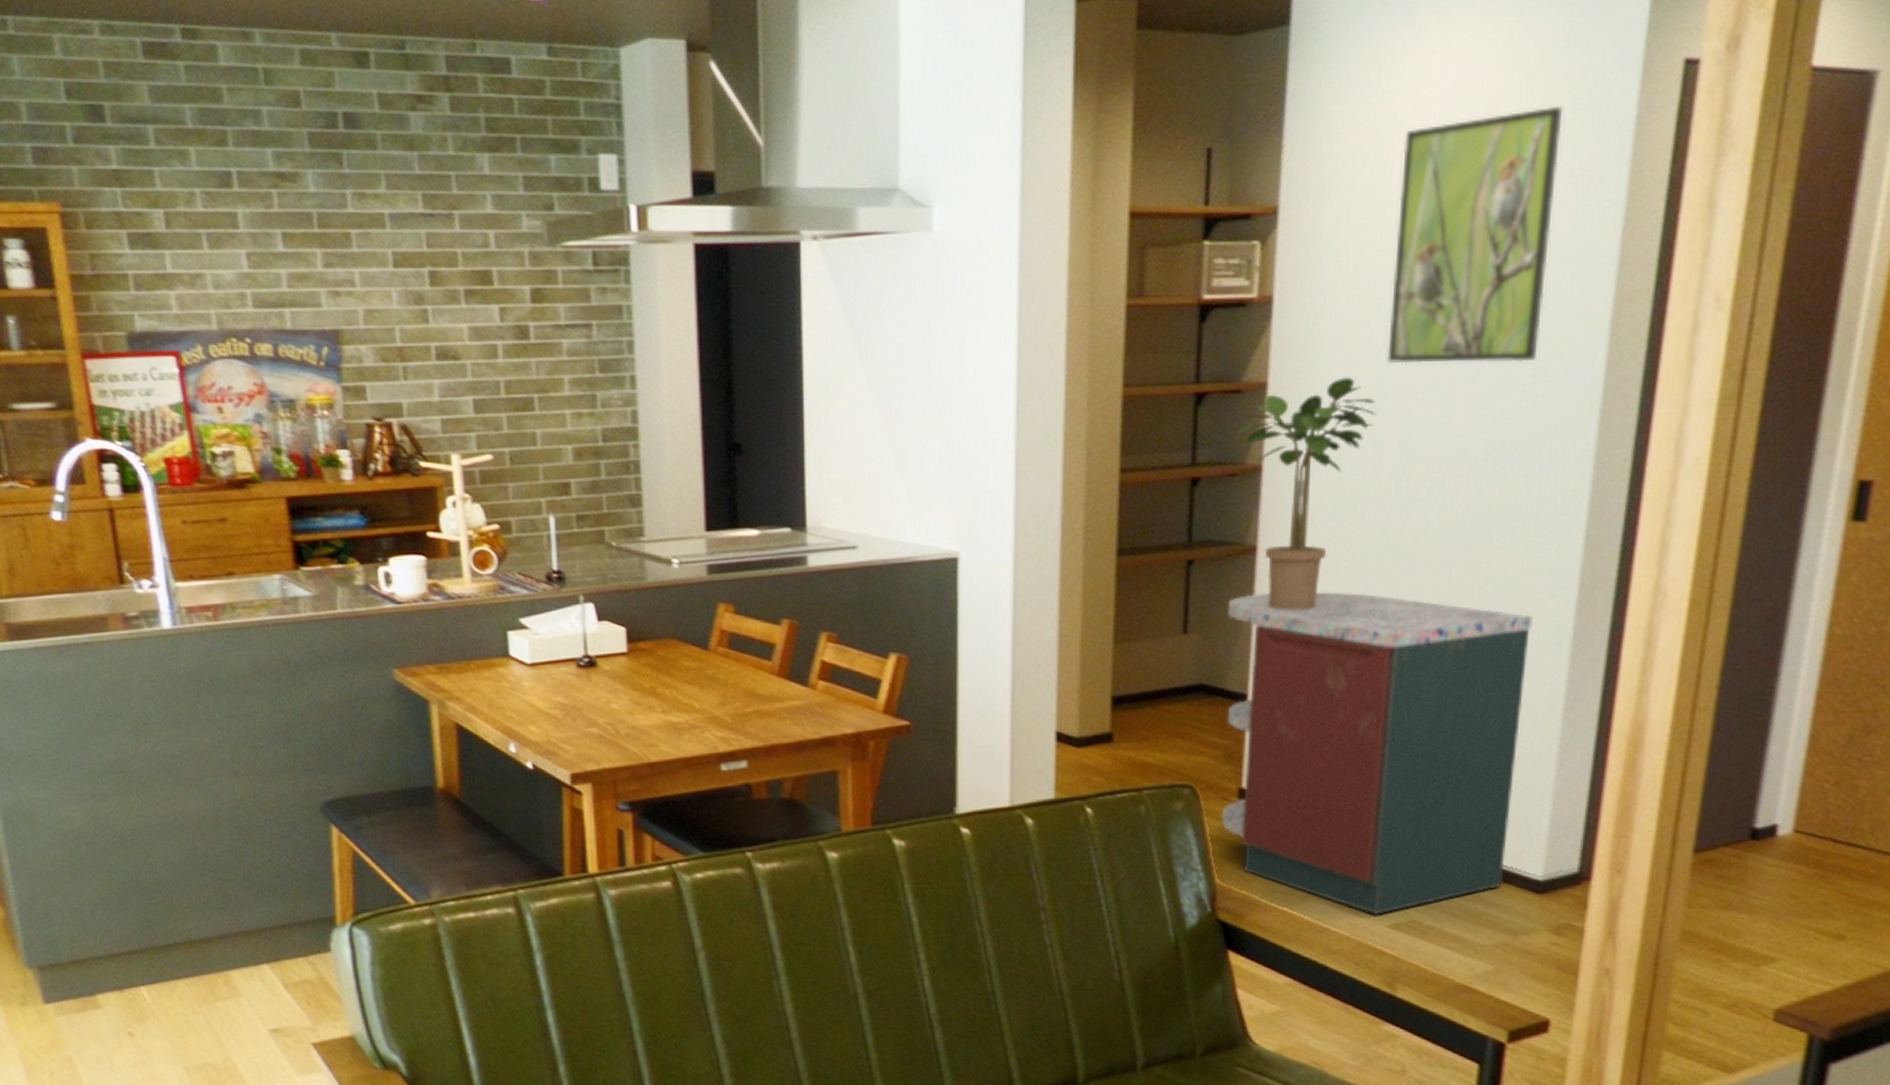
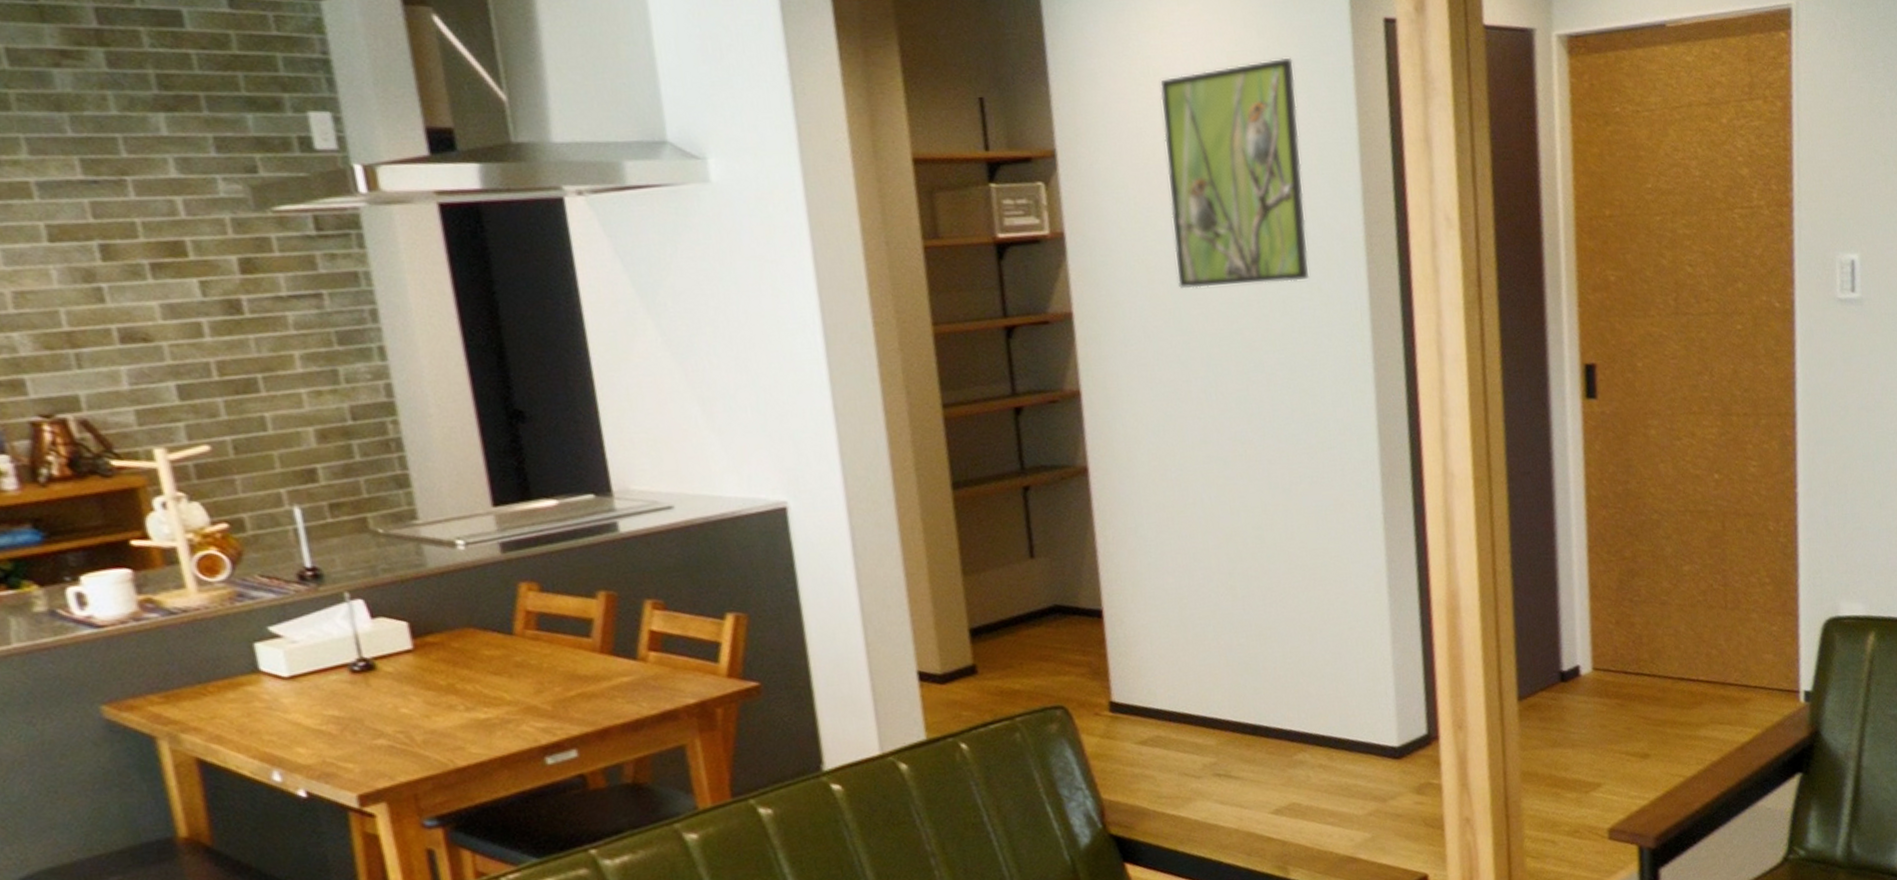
storage cabinet: present [1221,592,1534,915] -> none [1069,502,1365,804]
potted plant: present [1238,377,1376,610] -> none [1052,303,1177,526]

